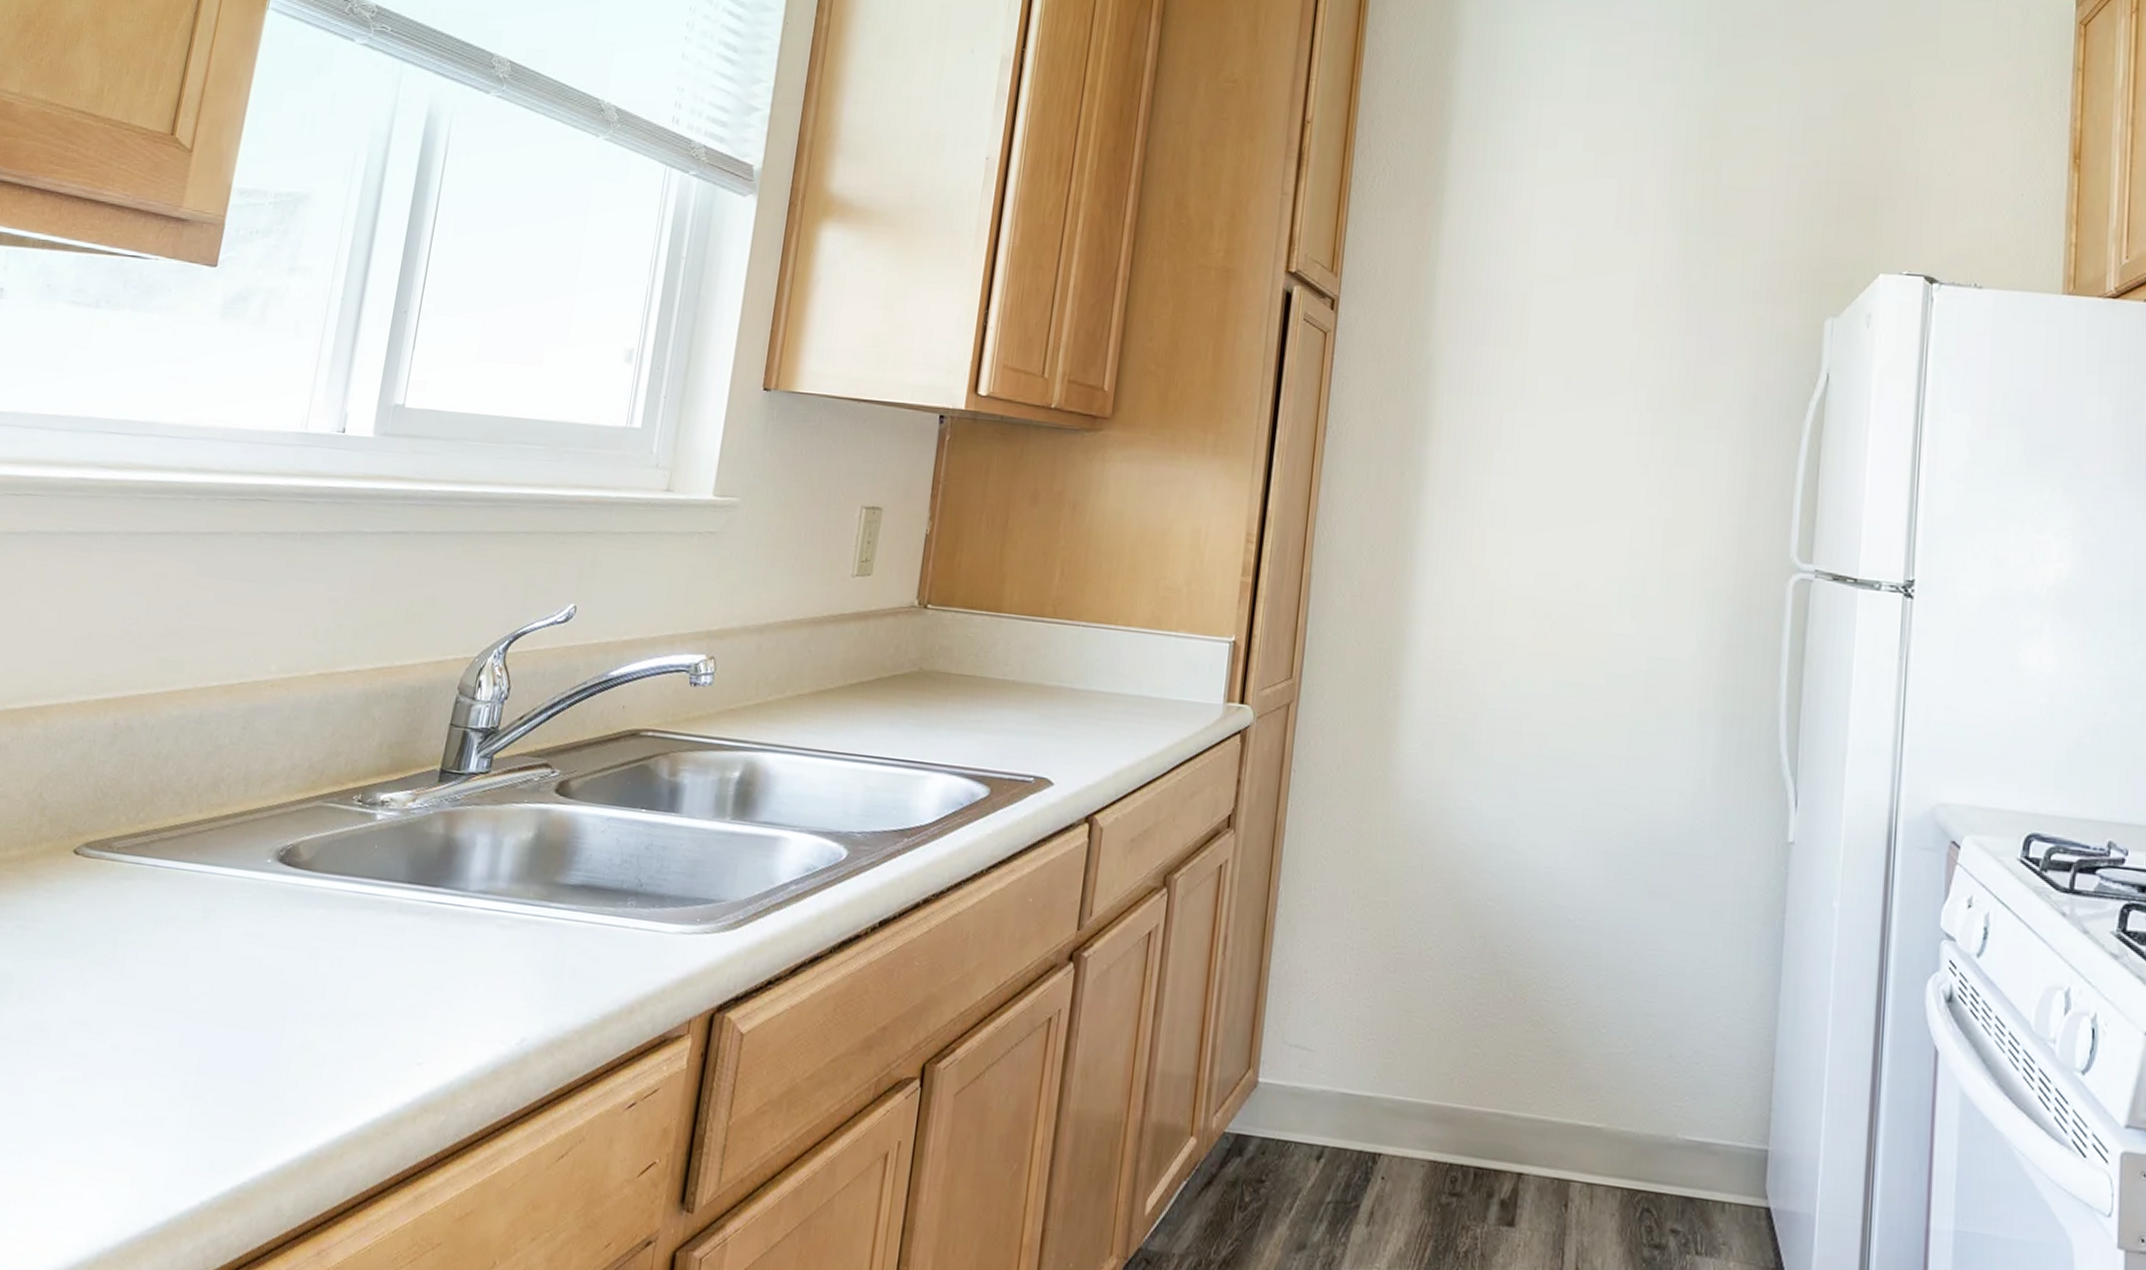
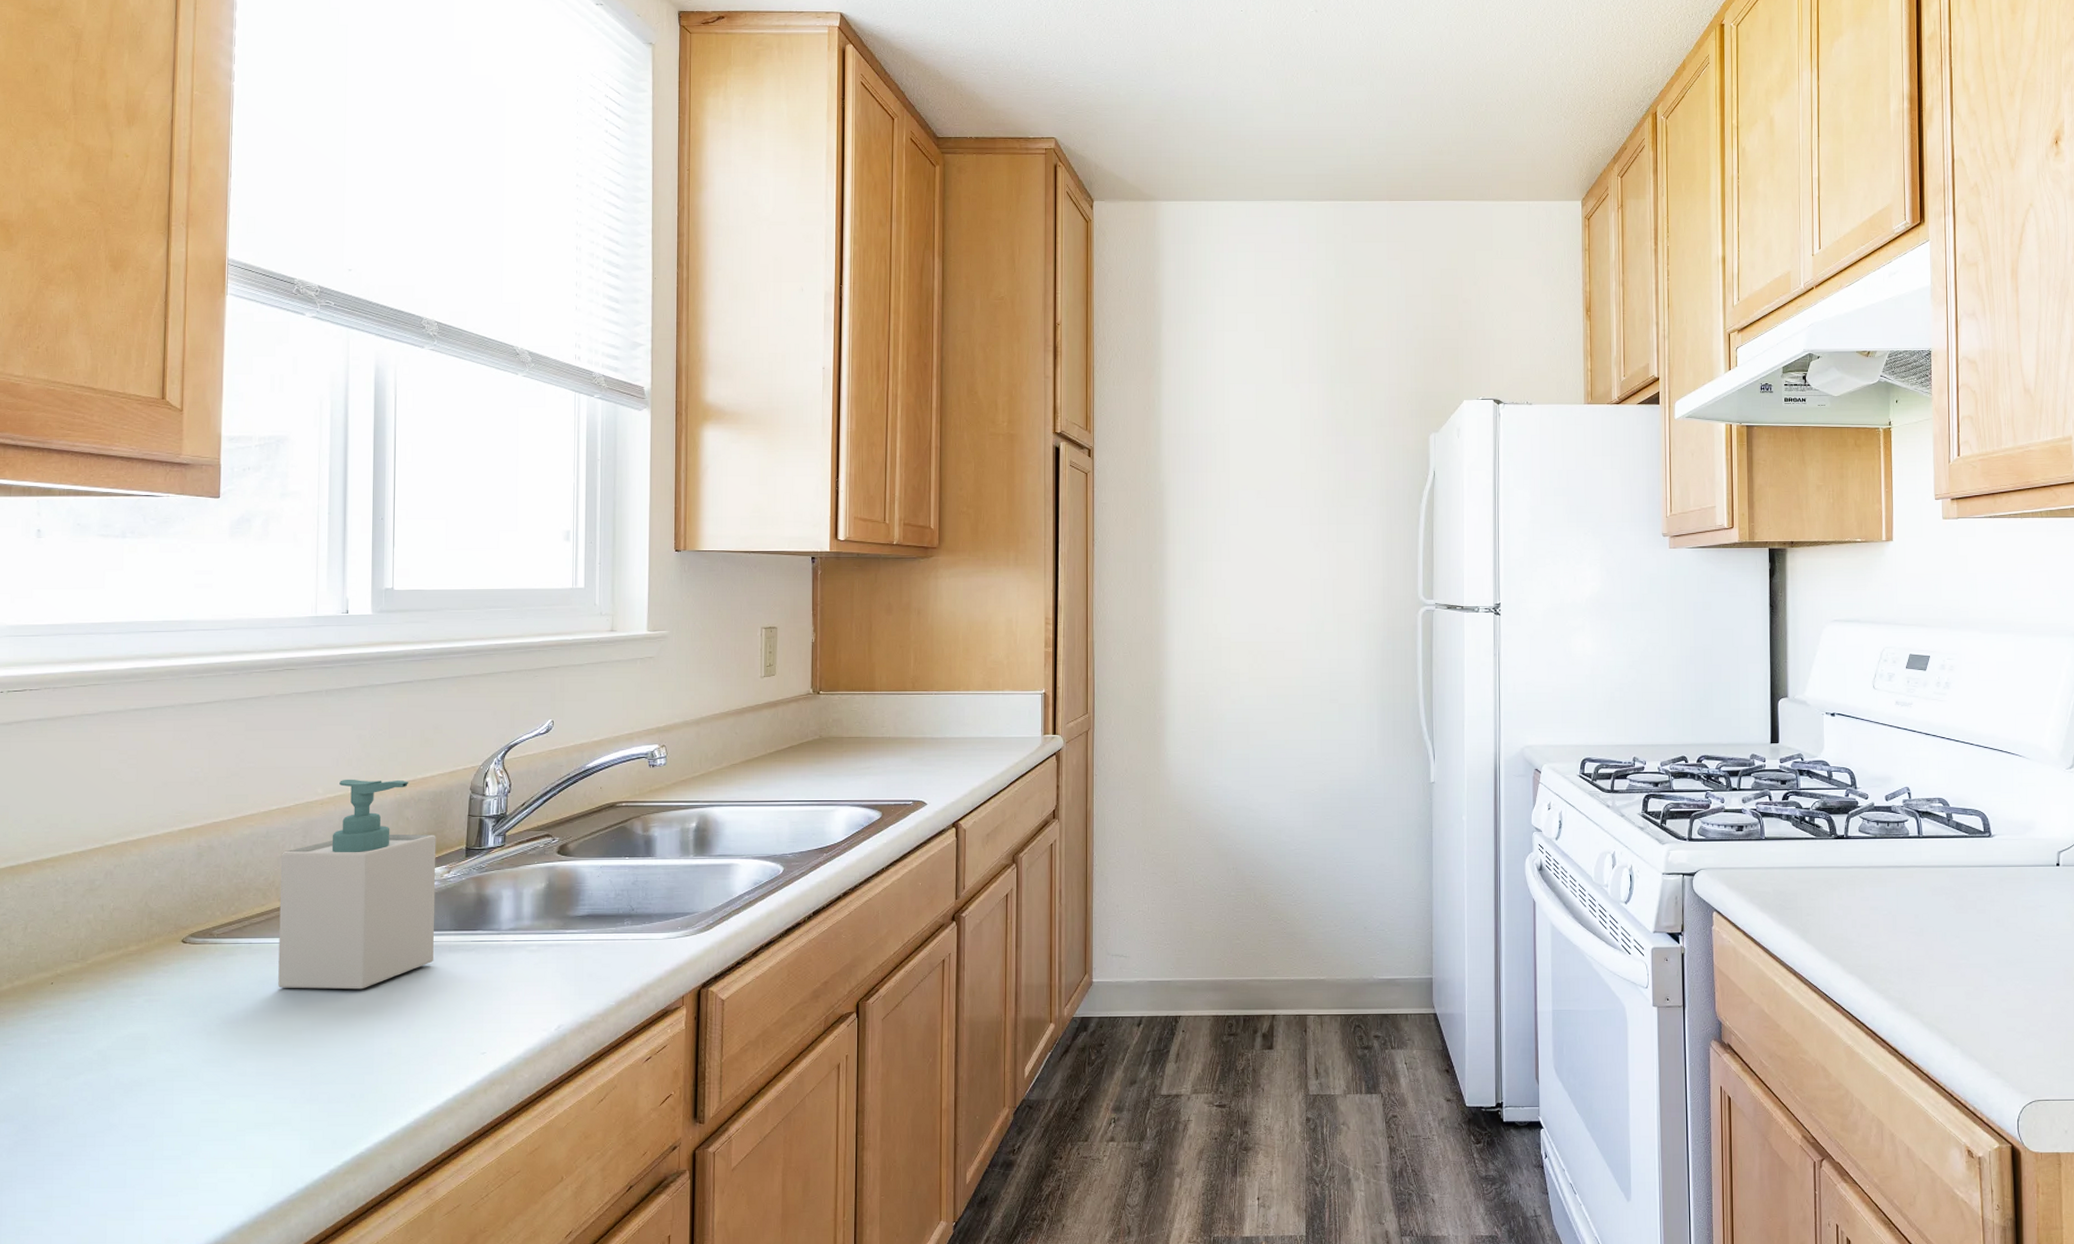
soap bottle: none [179,655,406,950] -> present [278,779,436,990]

